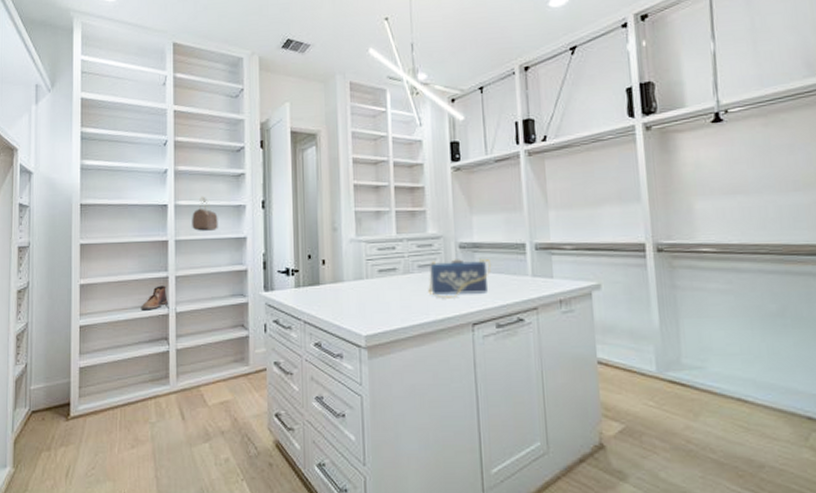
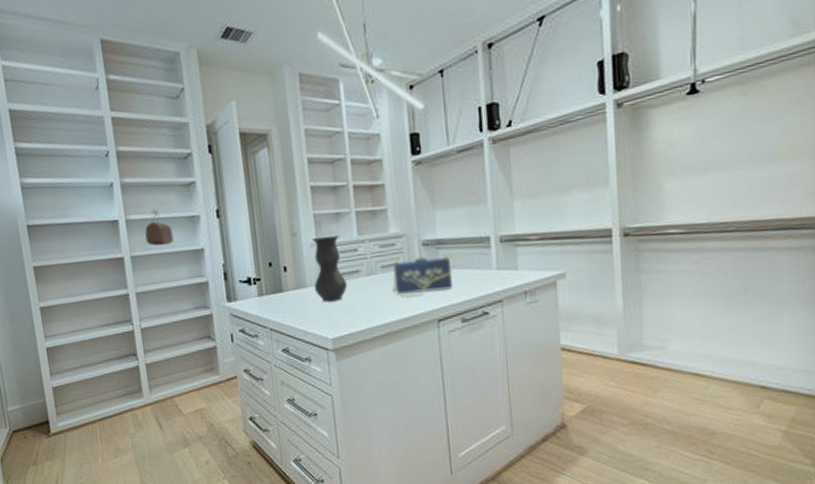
boot: present [141,285,168,311] -> none [105,303,132,329]
vase: none [350,233,383,298] -> present [311,236,347,302]

